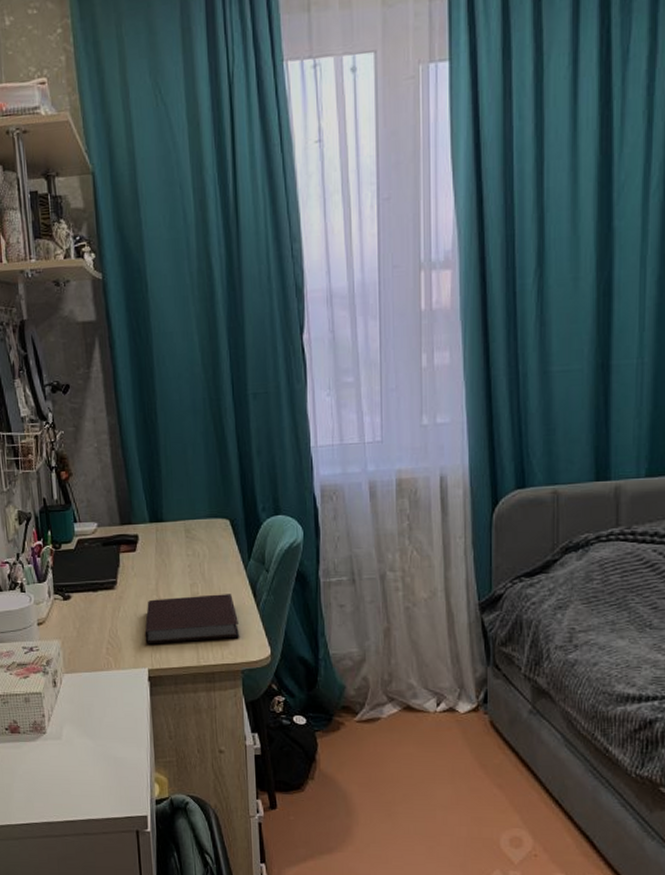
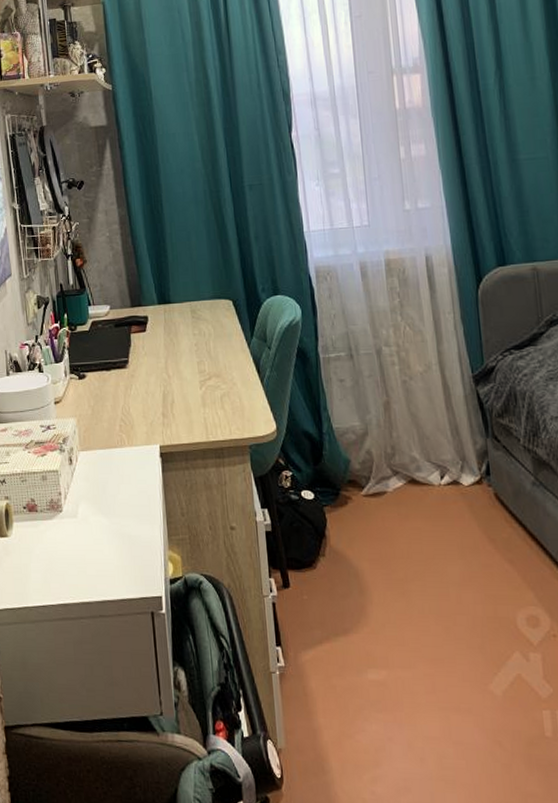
notebook: present [144,594,240,644] -> none [155,371,246,421]

